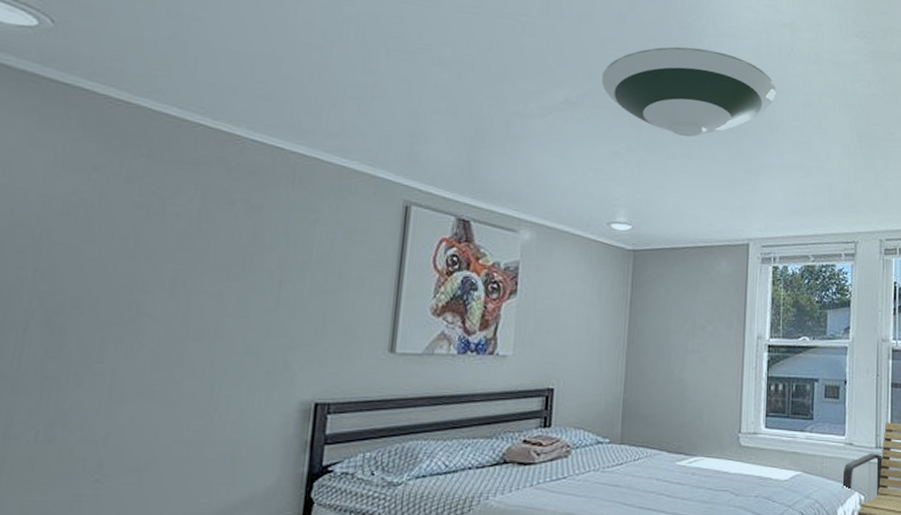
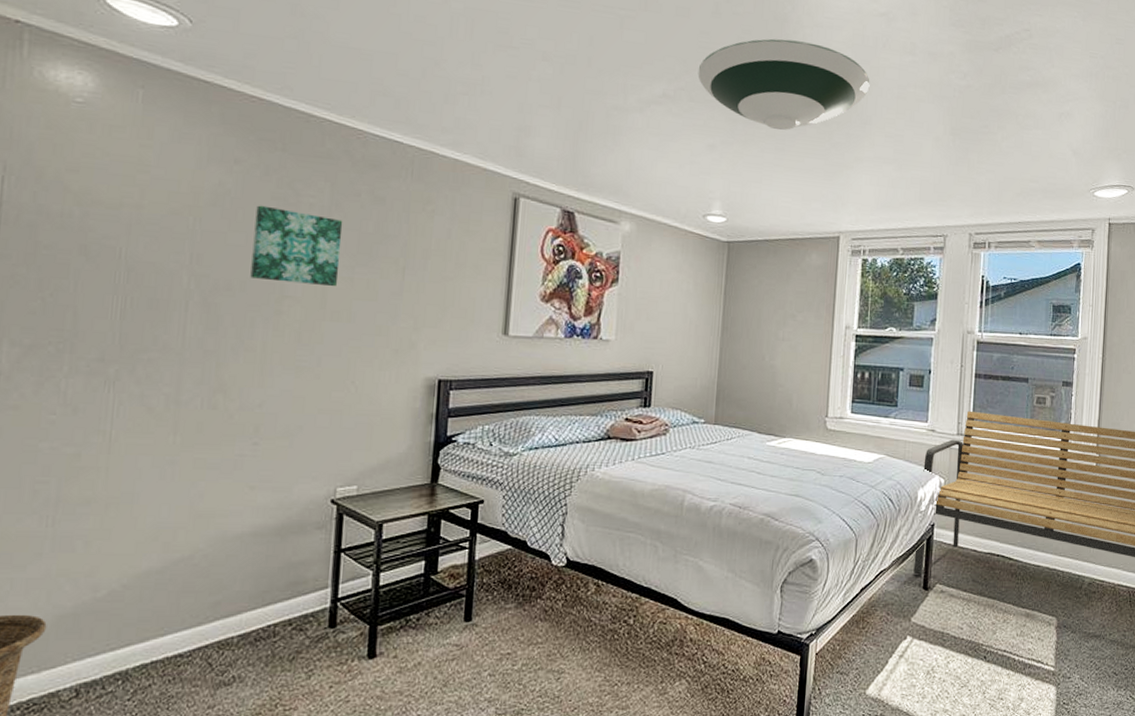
wall art: none [103,215,214,303] -> present [250,205,343,287]

